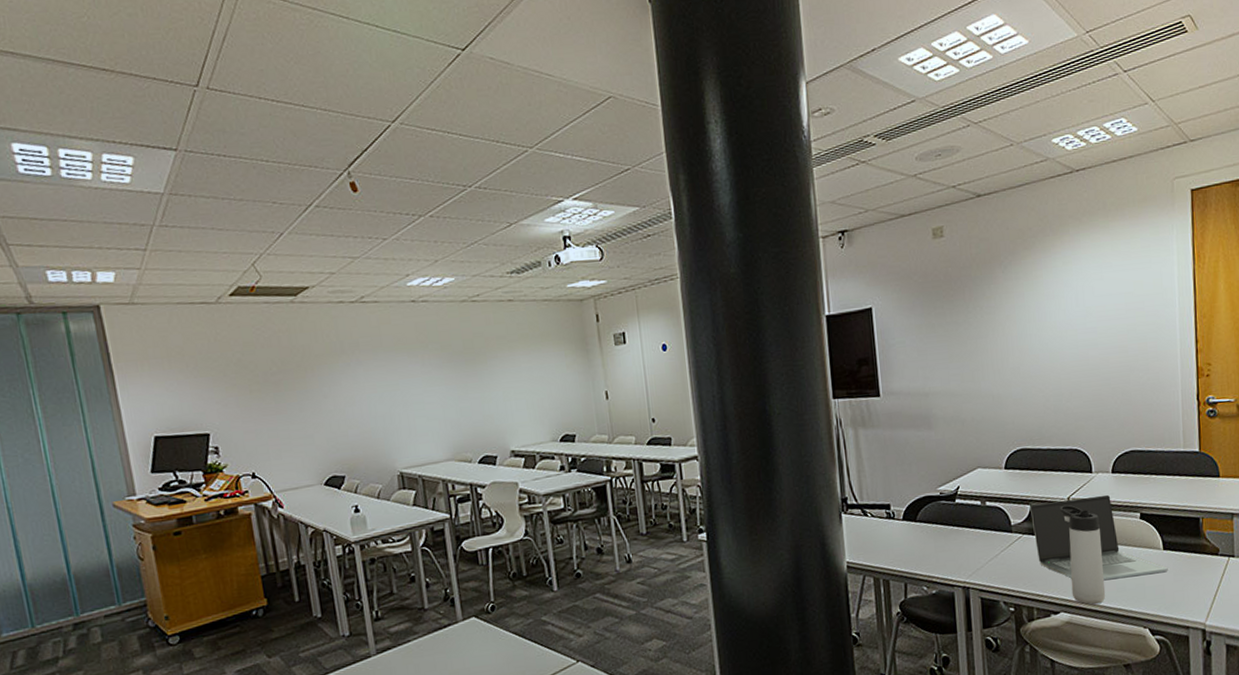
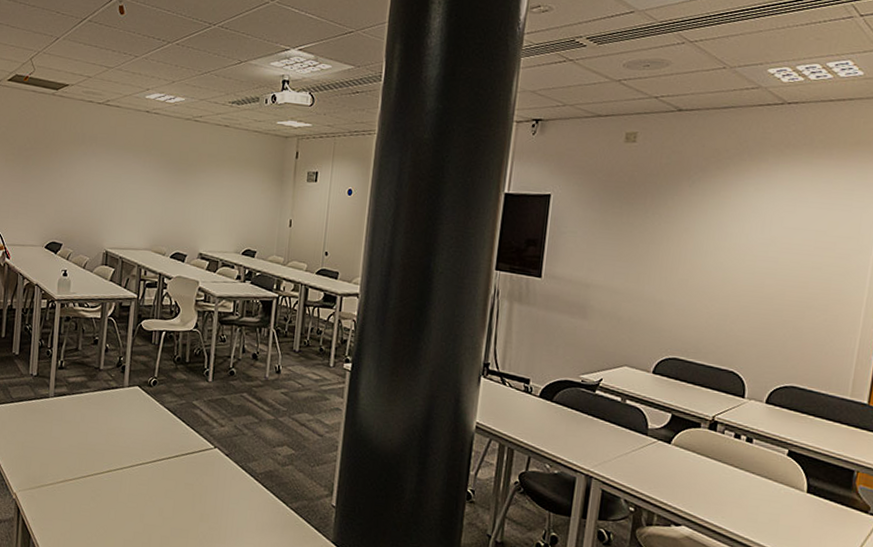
laptop: present [1030,494,1168,581] -> none [669,414,809,515]
thermos bottle: present [1060,505,1106,605] -> none [697,422,743,528]

